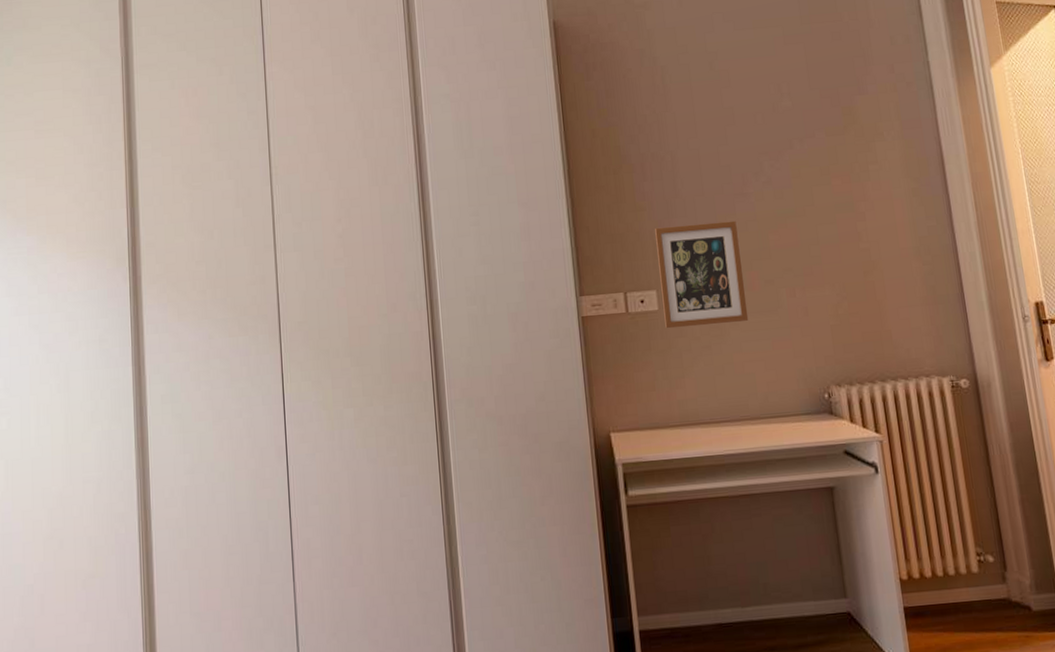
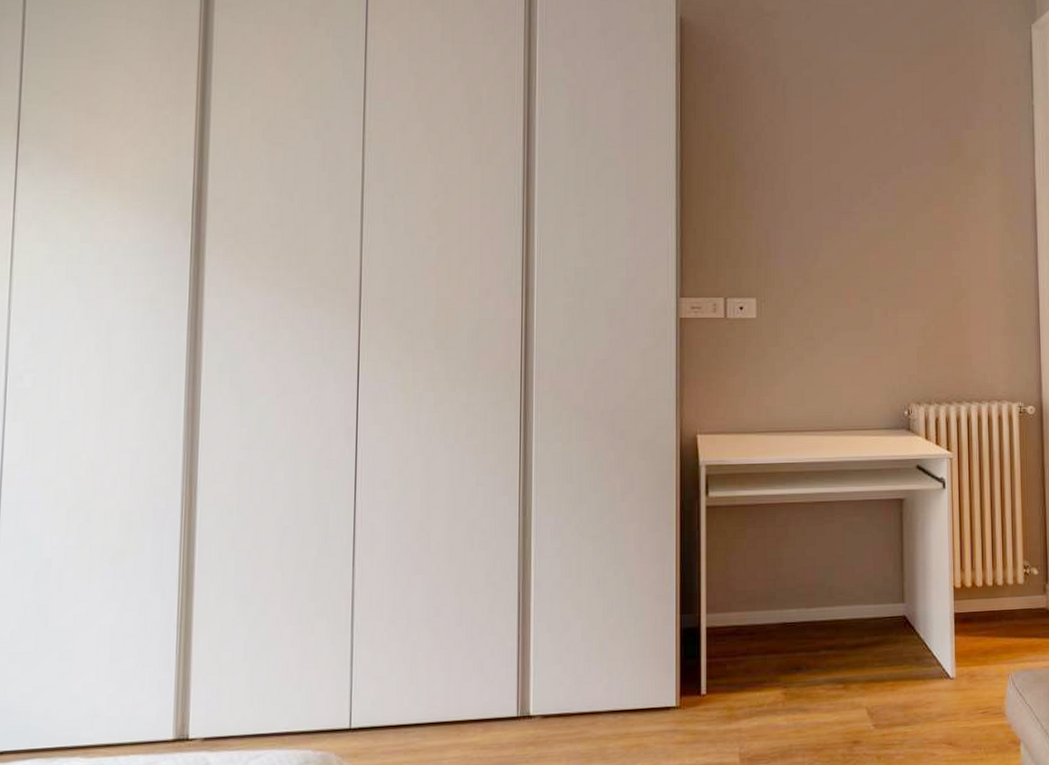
picture frame: present [655,220,749,329] -> none [761,237,842,337]

